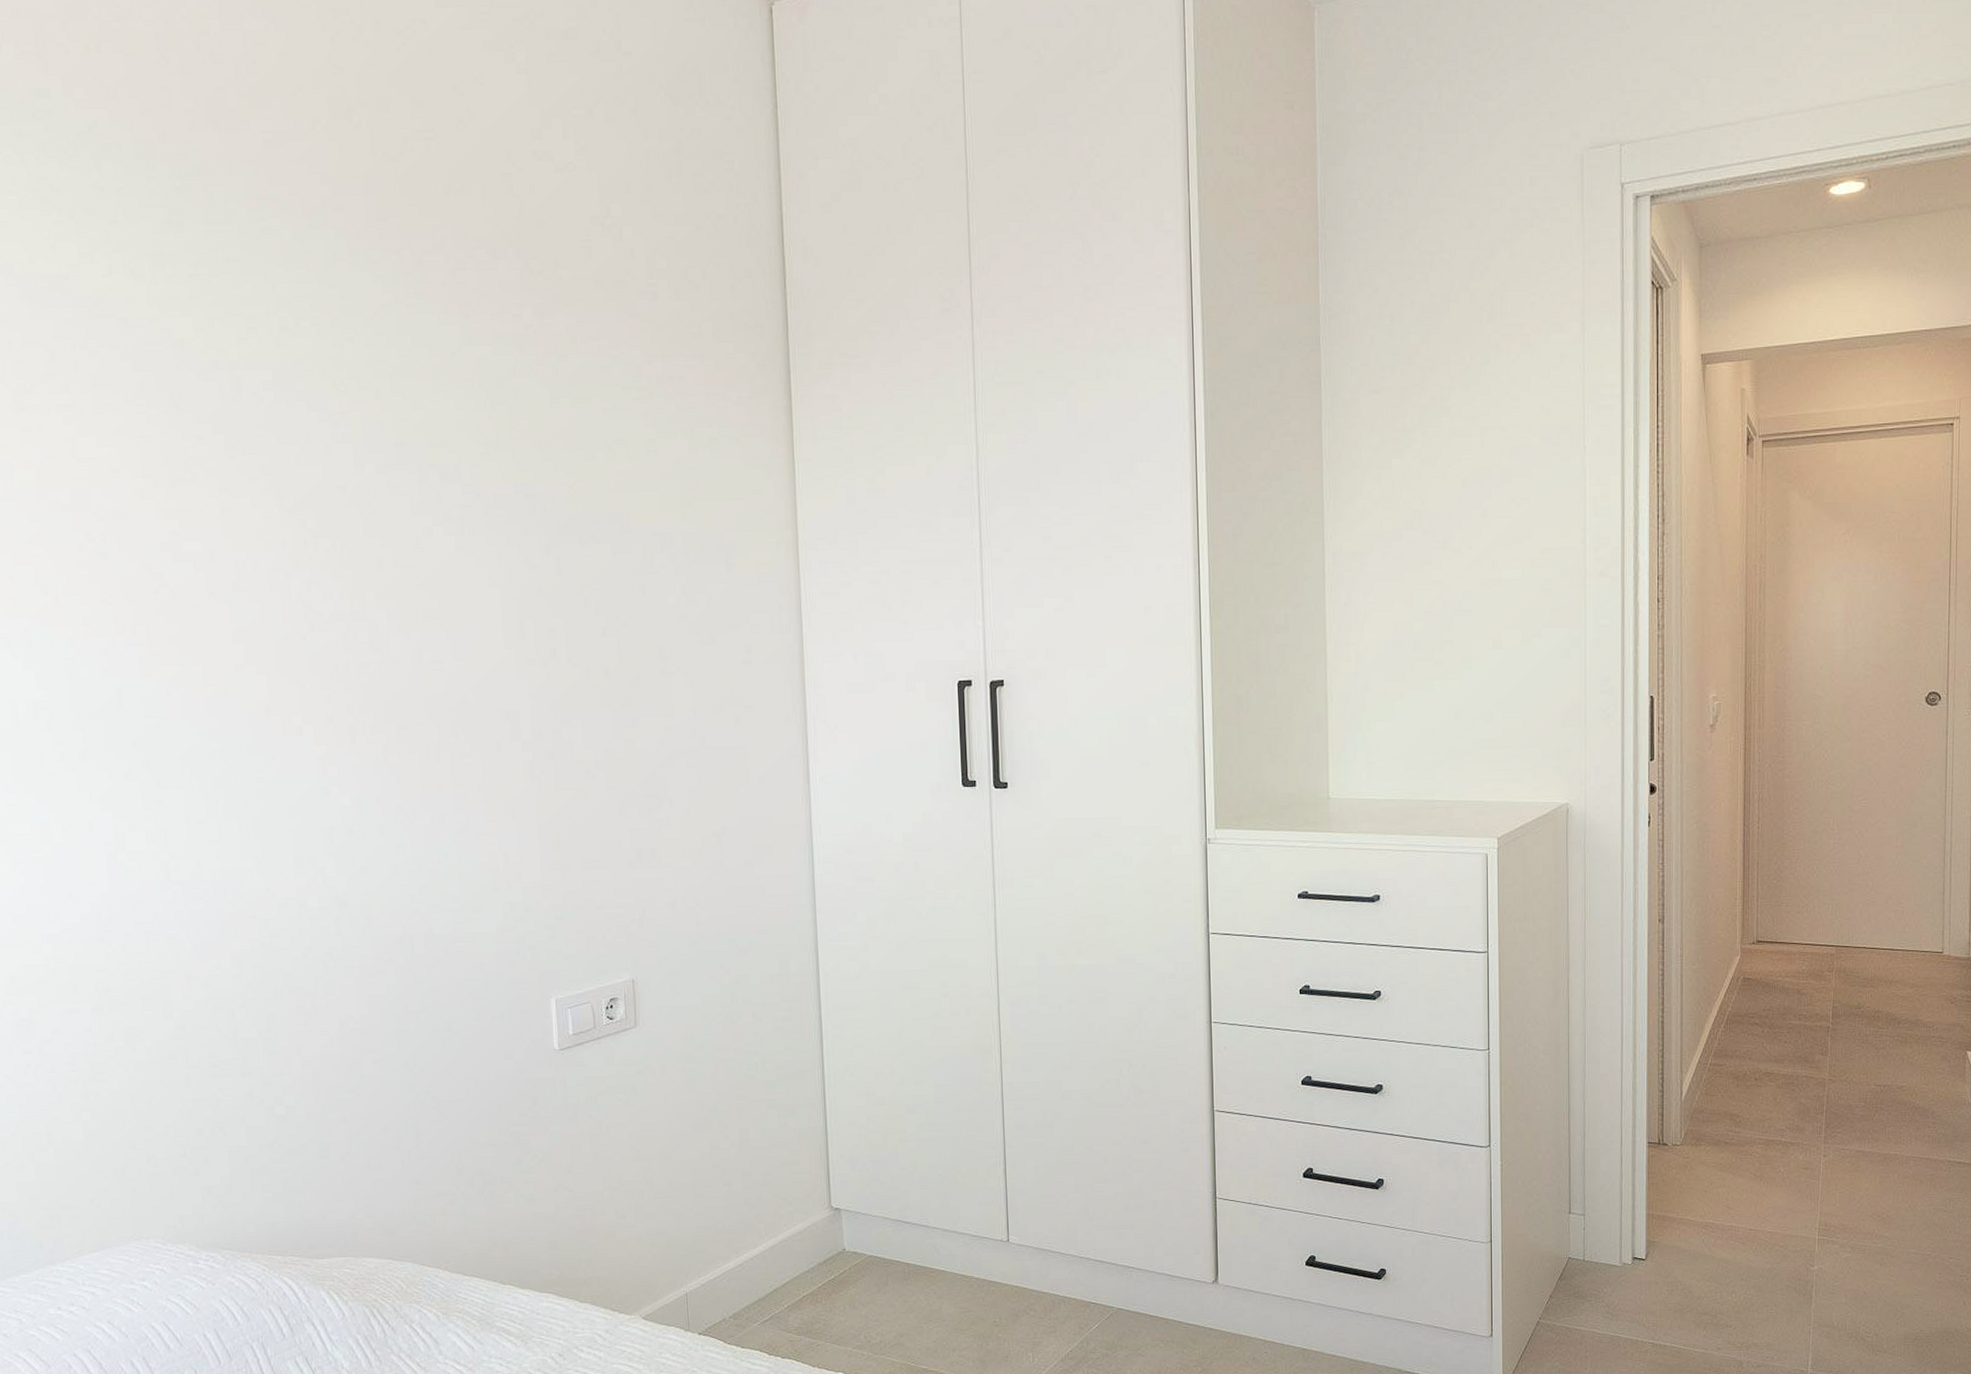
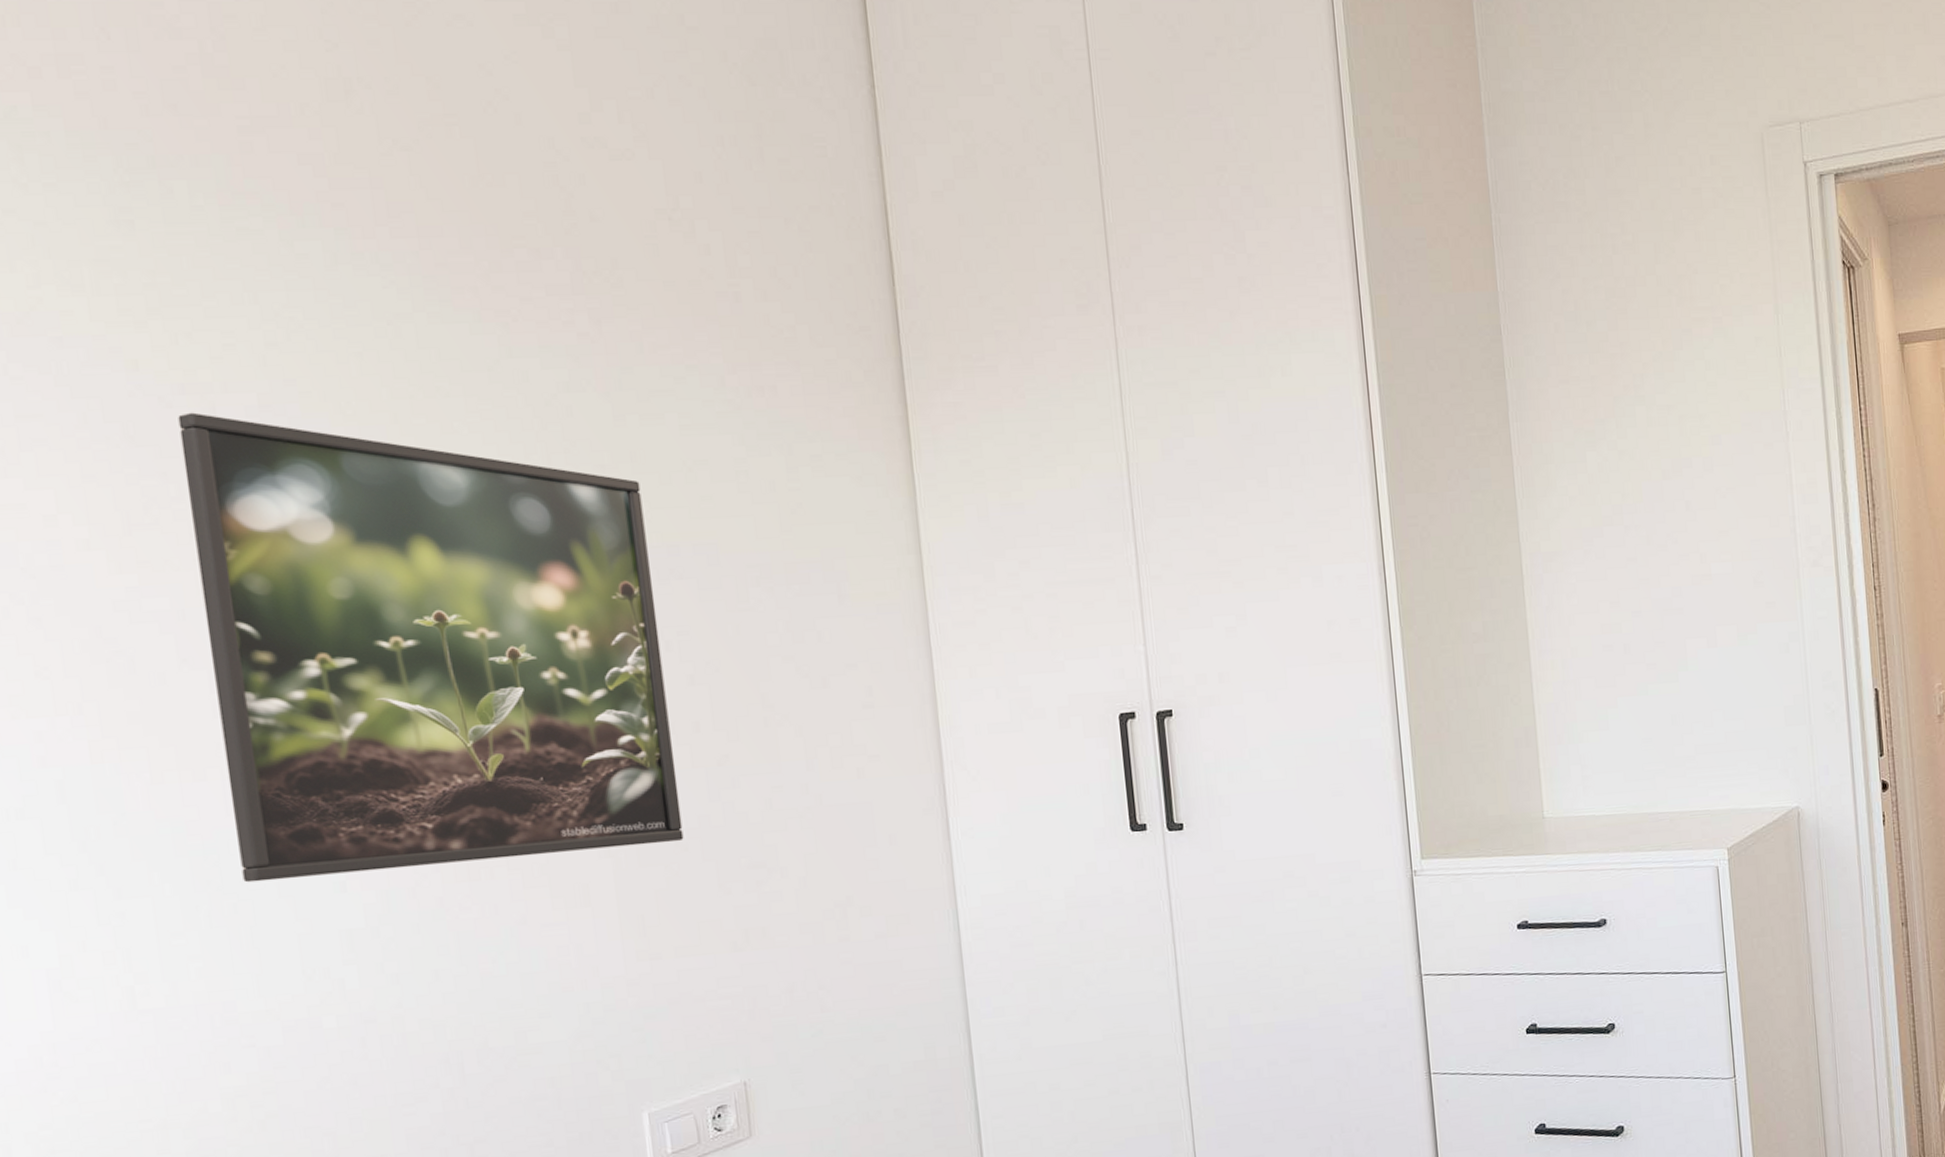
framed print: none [212,385,593,783] -> present [178,412,684,883]

